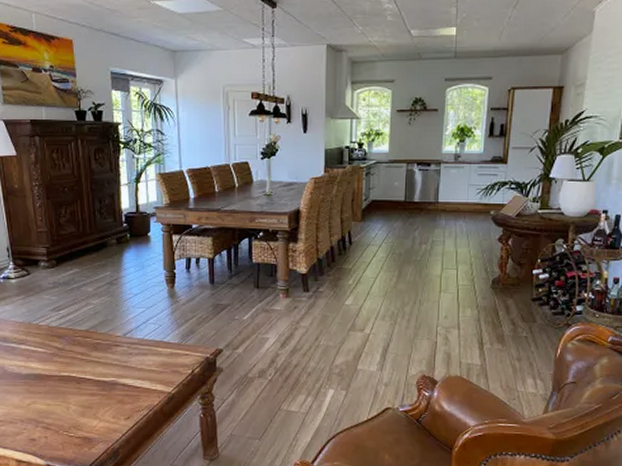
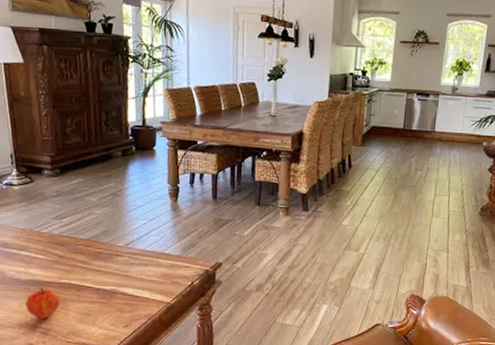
fruit: none [27,381,61,415] -> present [26,287,61,320]

